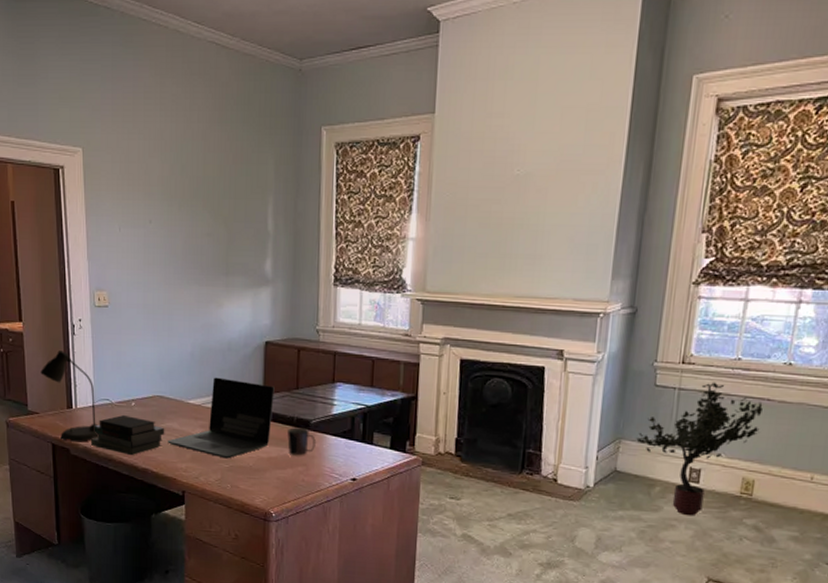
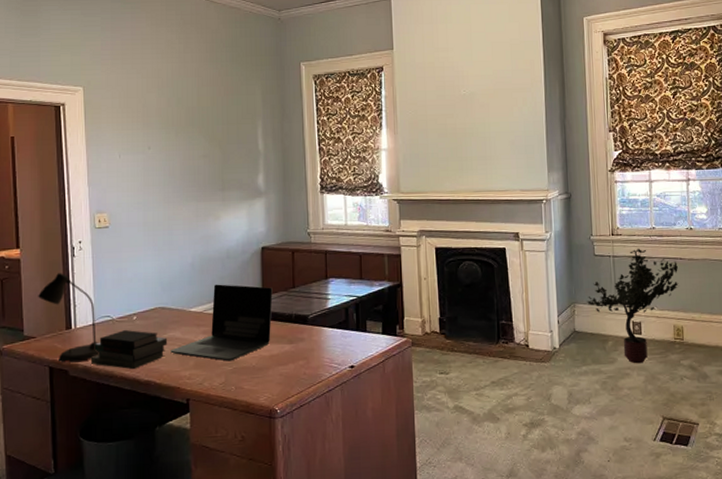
mug: present [287,427,316,457] -> none [287,323,314,352]

